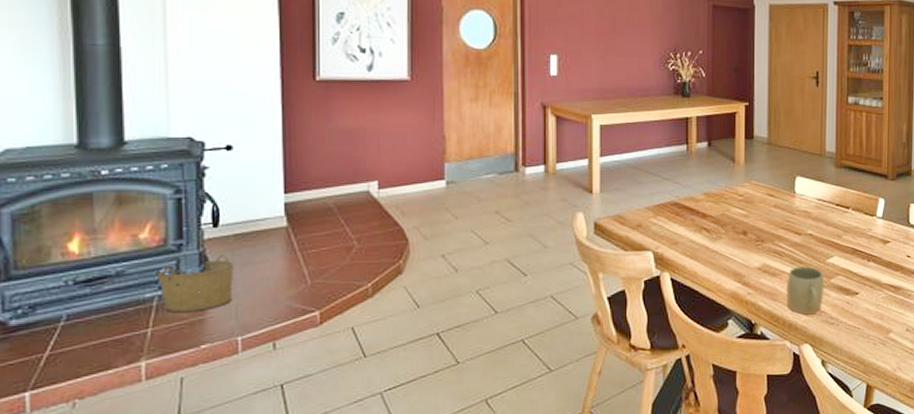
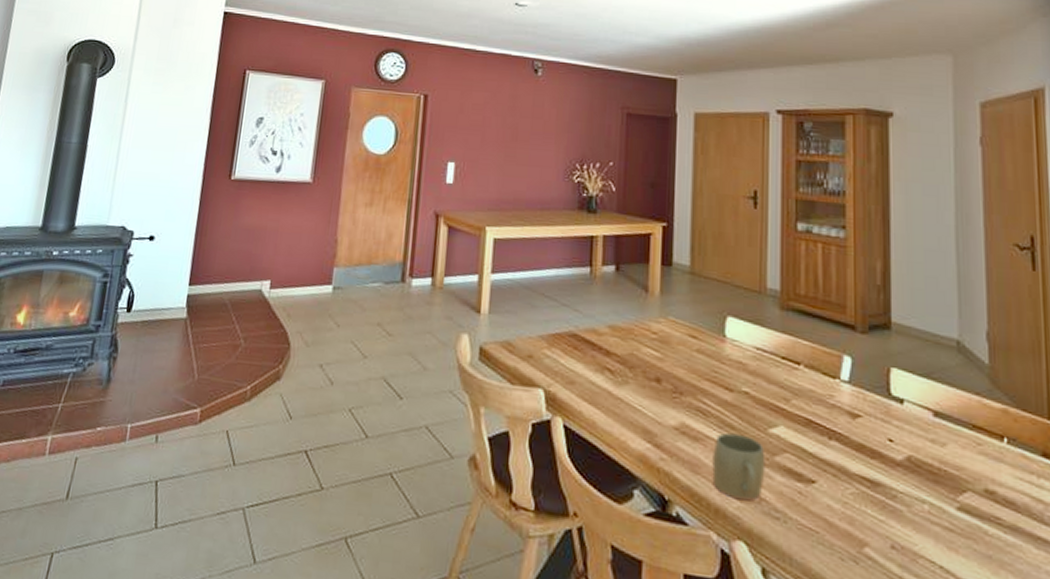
basket: present [157,254,235,313] -> none [76,339,138,393]

